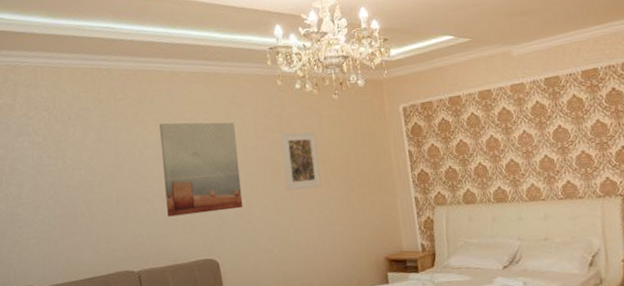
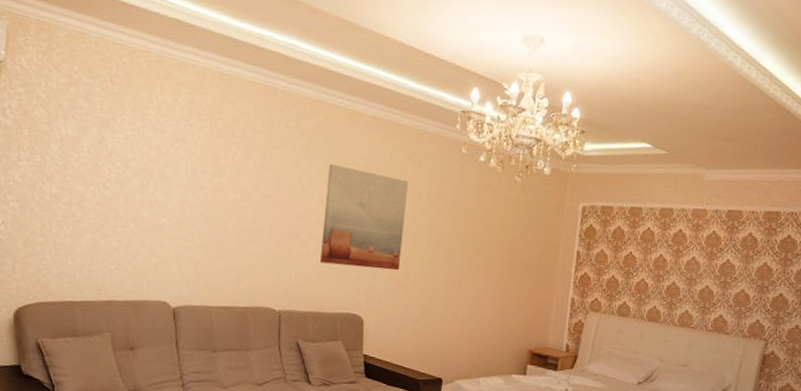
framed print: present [281,131,322,191] -> none [447,203,489,267]

